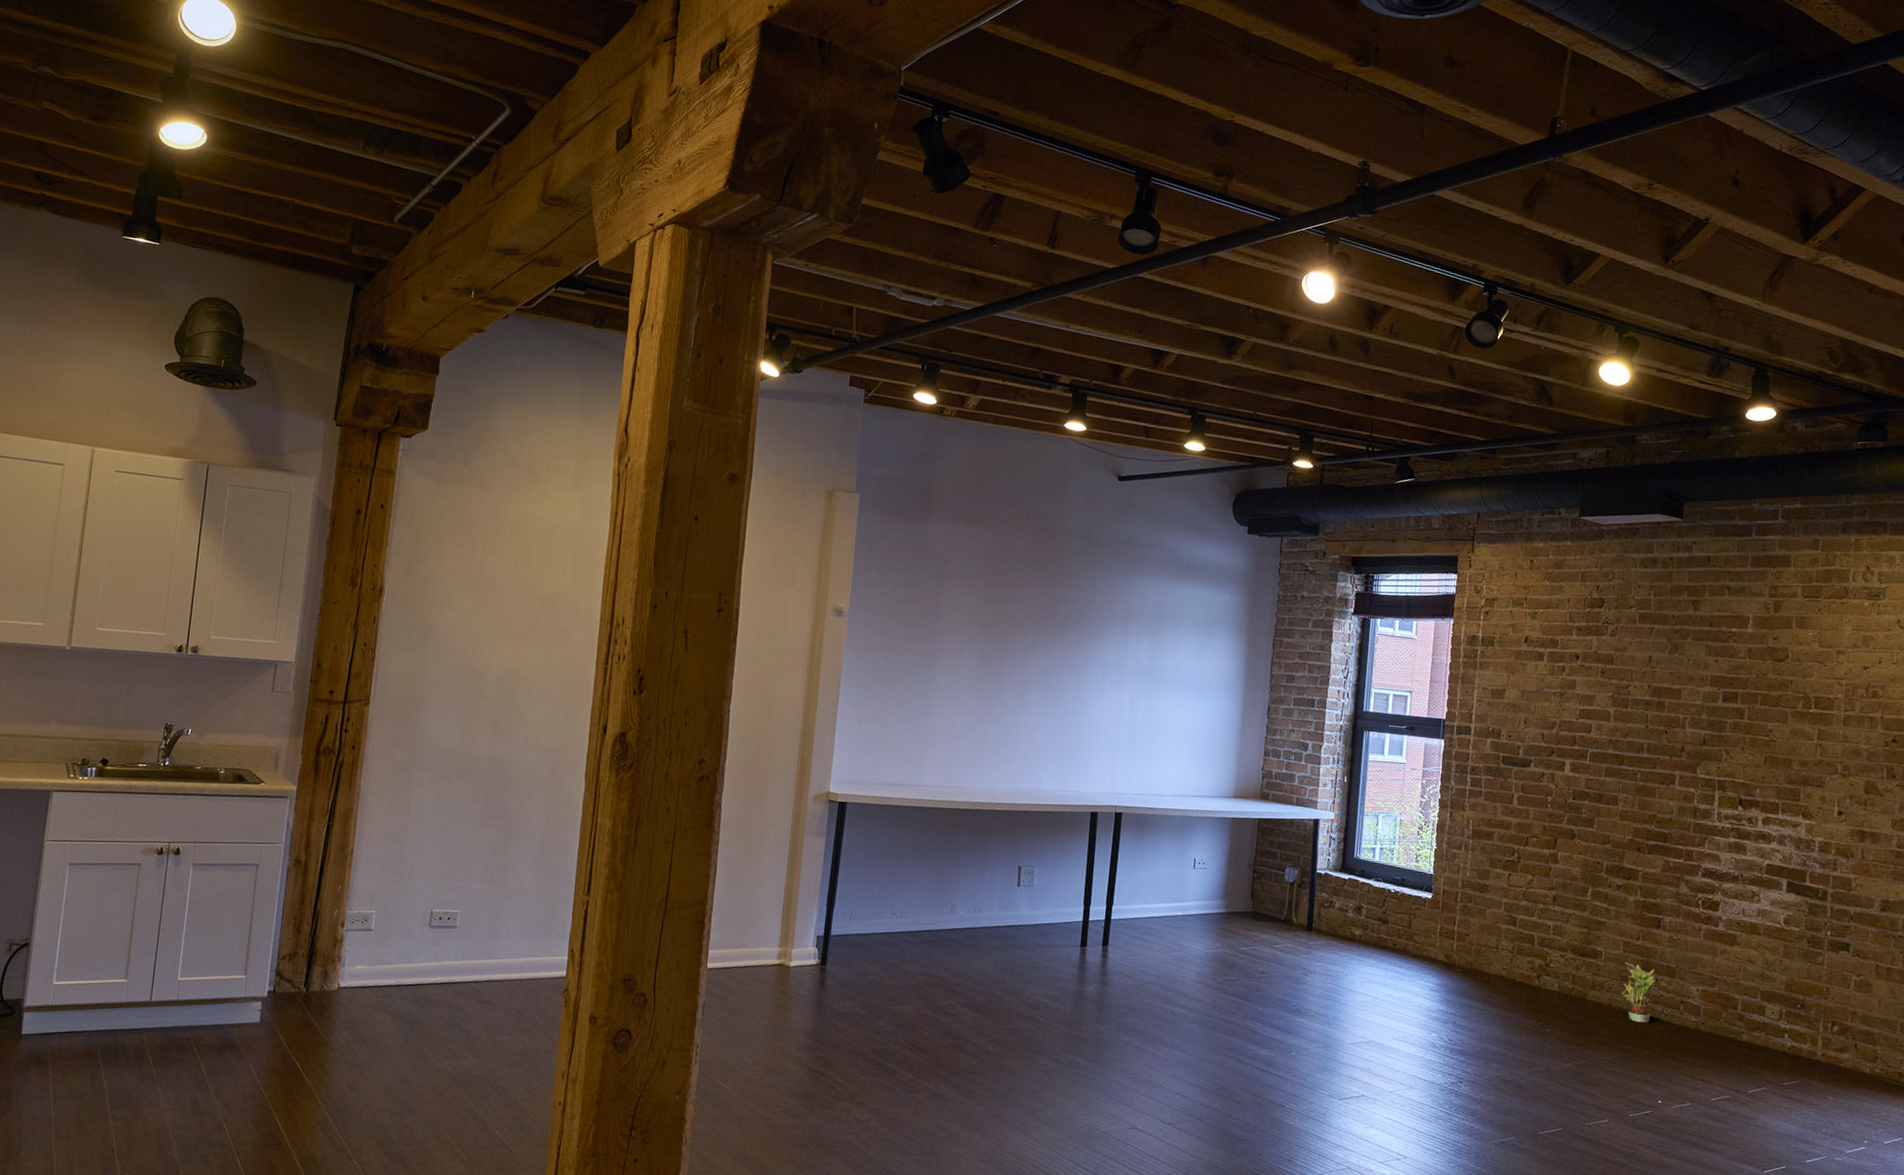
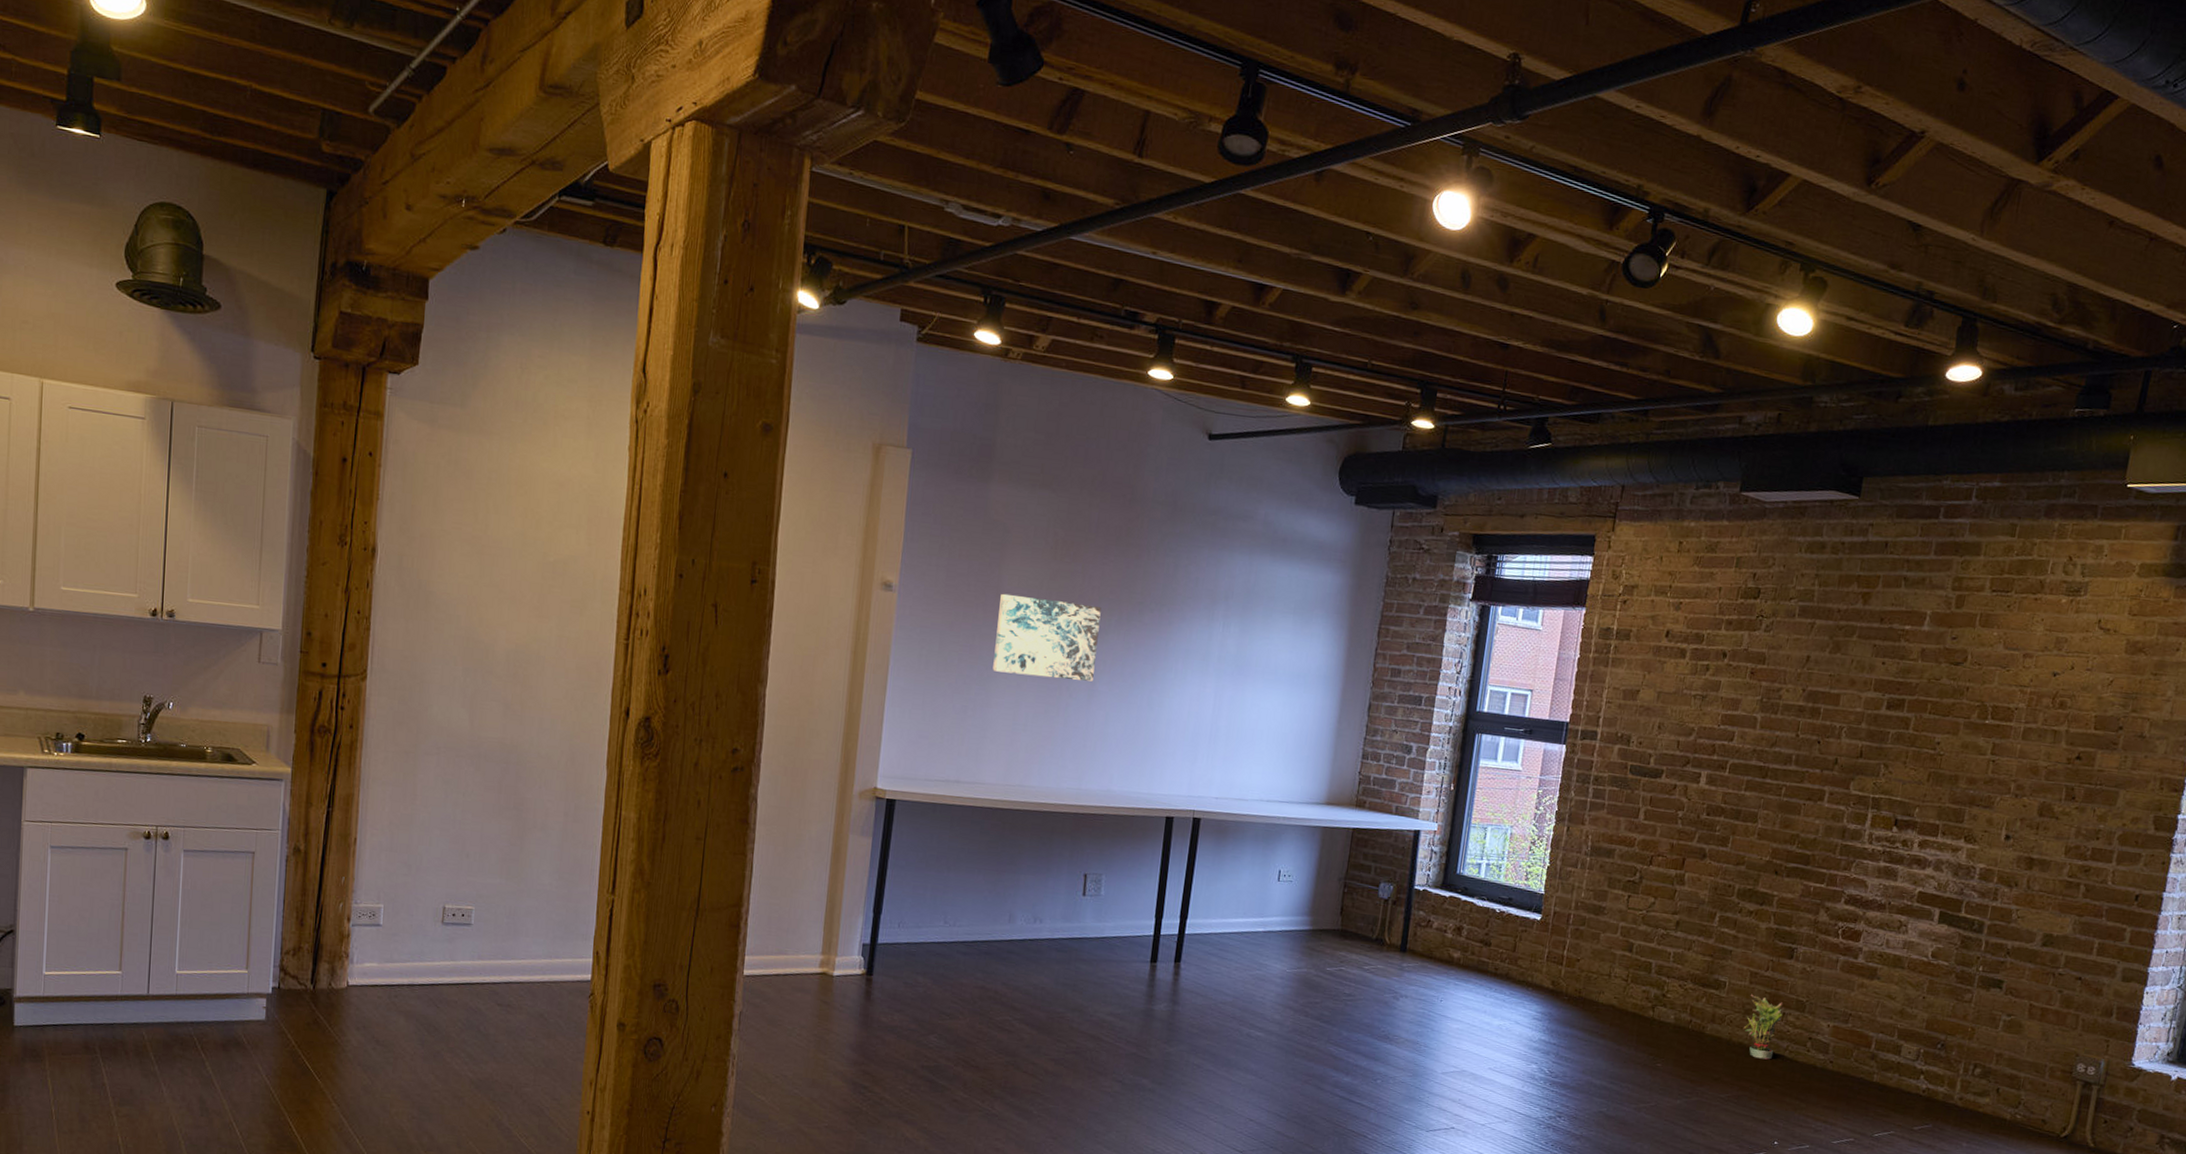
wall art: none [933,616,1029,692] -> present [992,593,1102,682]

